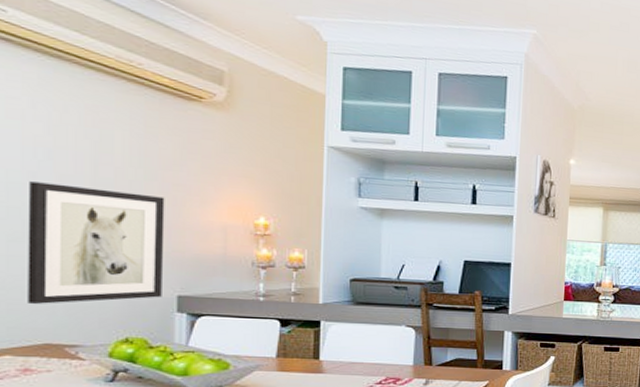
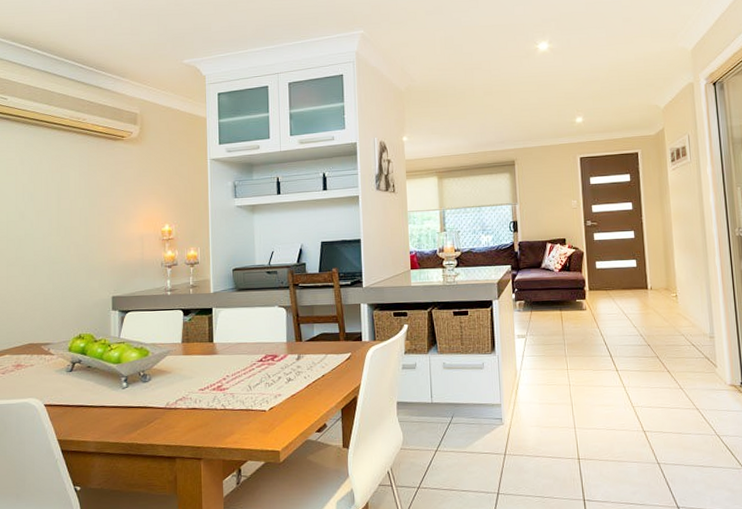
wall art: present [28,181,165,304] -> none [19,218,103,313]

